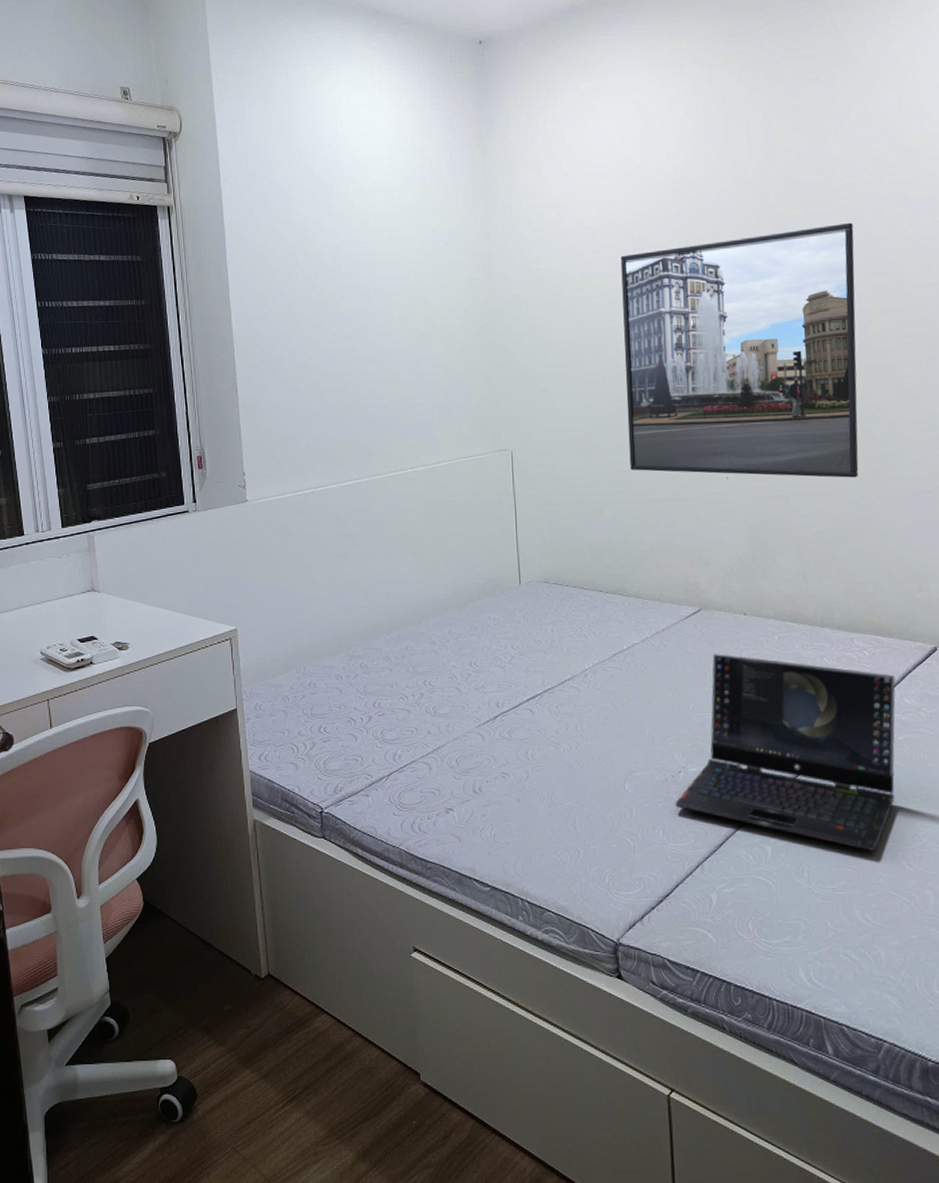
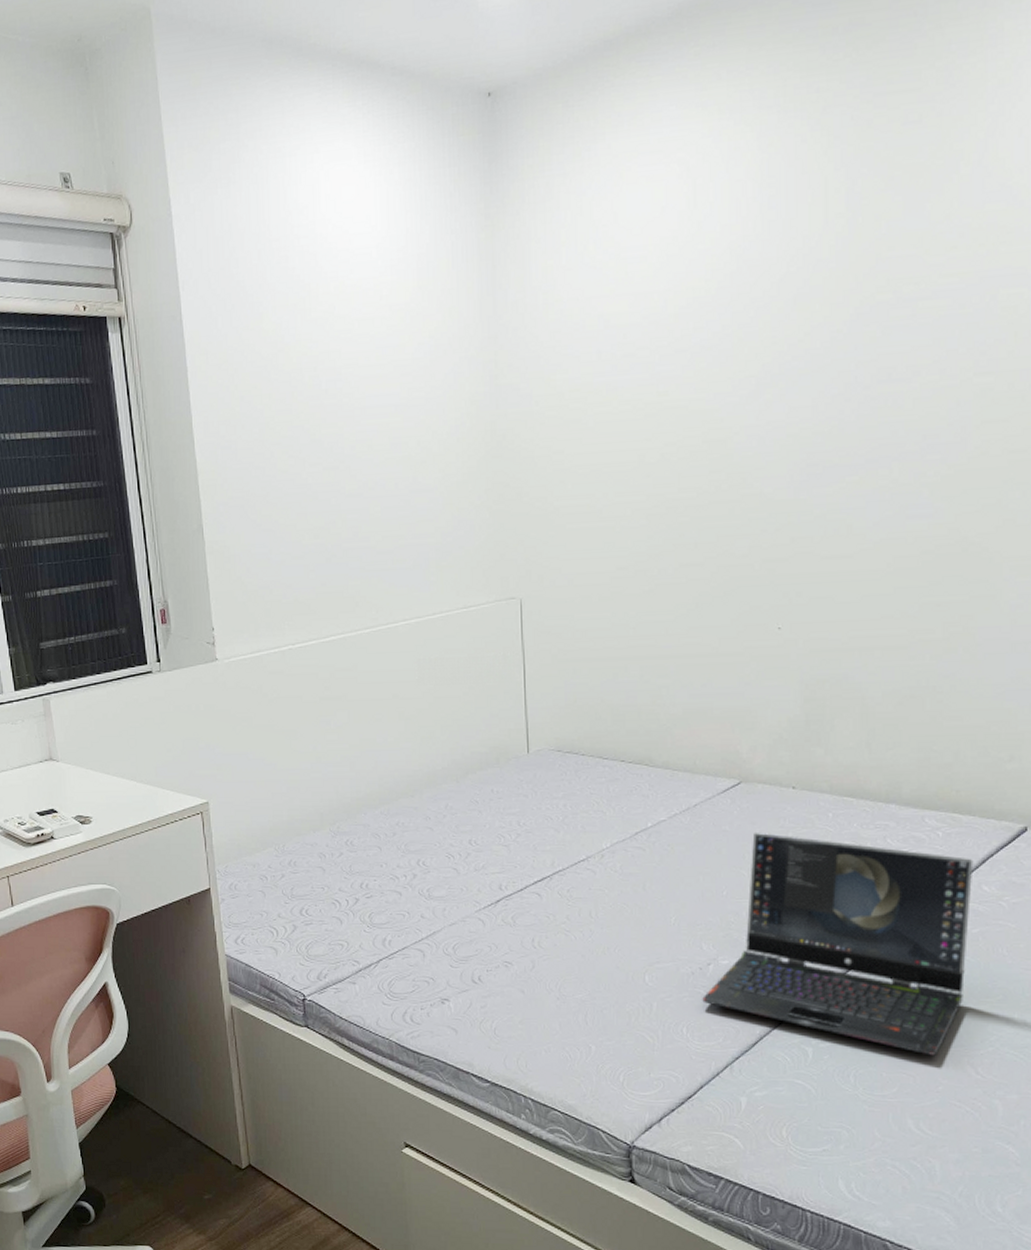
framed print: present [620,222,859,478] -> none [658,308,956,627]

